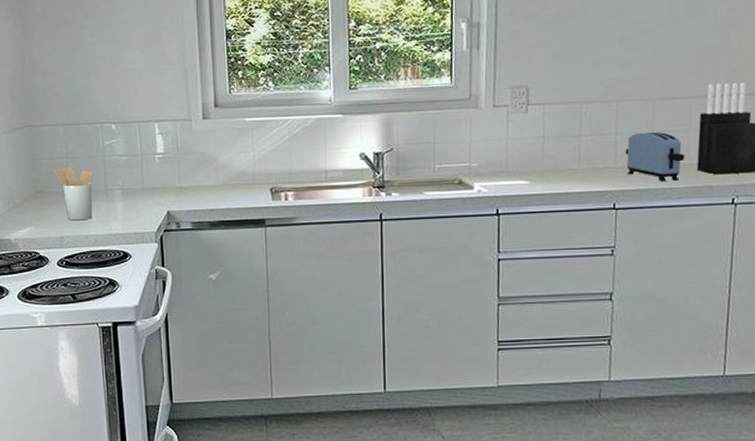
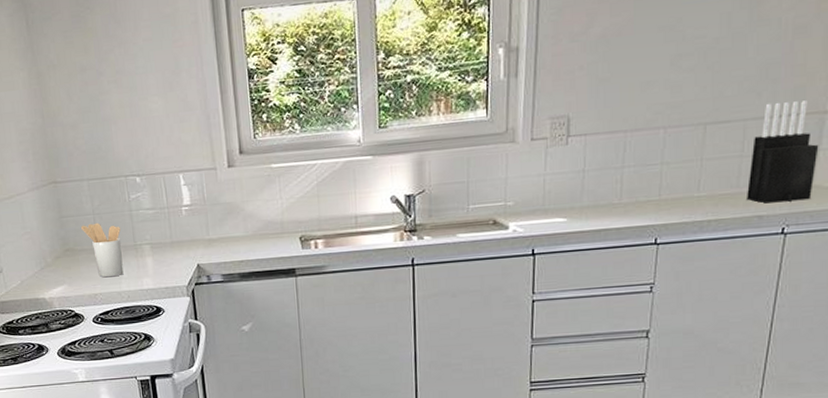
toaster: present [625,132,685,181] -> none [671,159,735,213]

